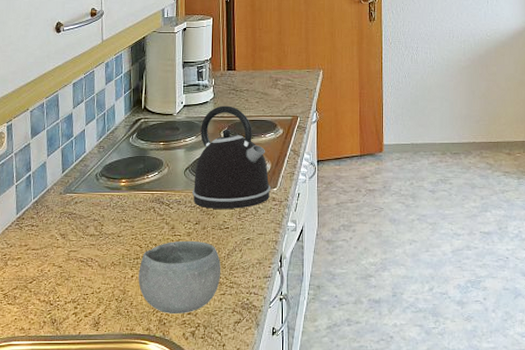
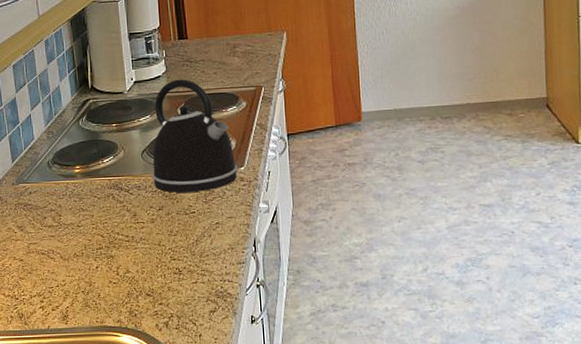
bowl: present [138,240,221,313] -> none [103,227,191,304]

